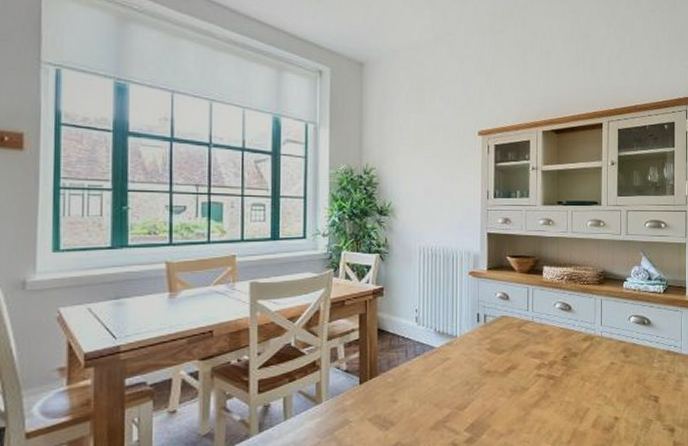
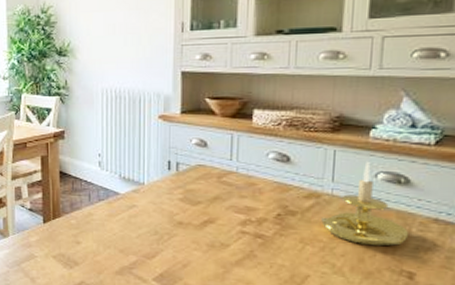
candle holder: none [595,307,652,377] -> present [321,161,408,247]

